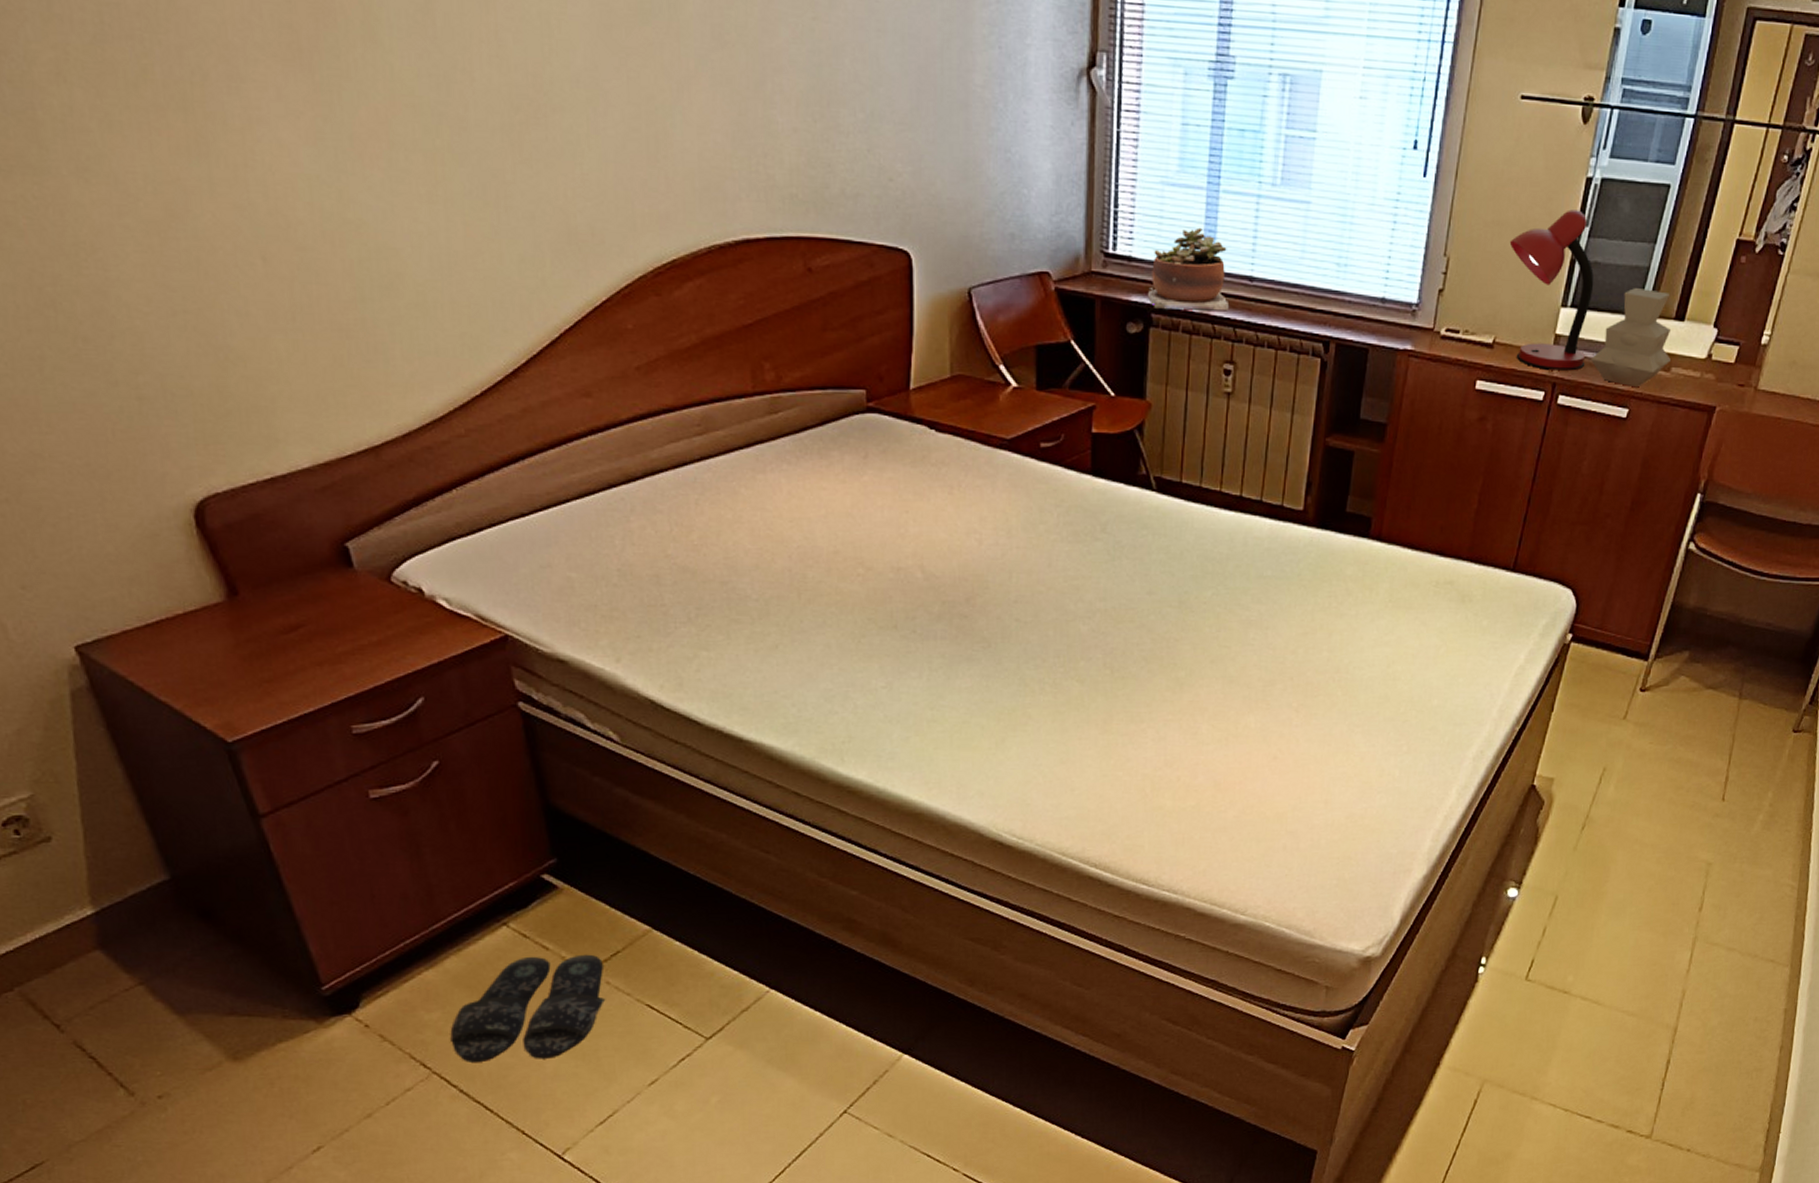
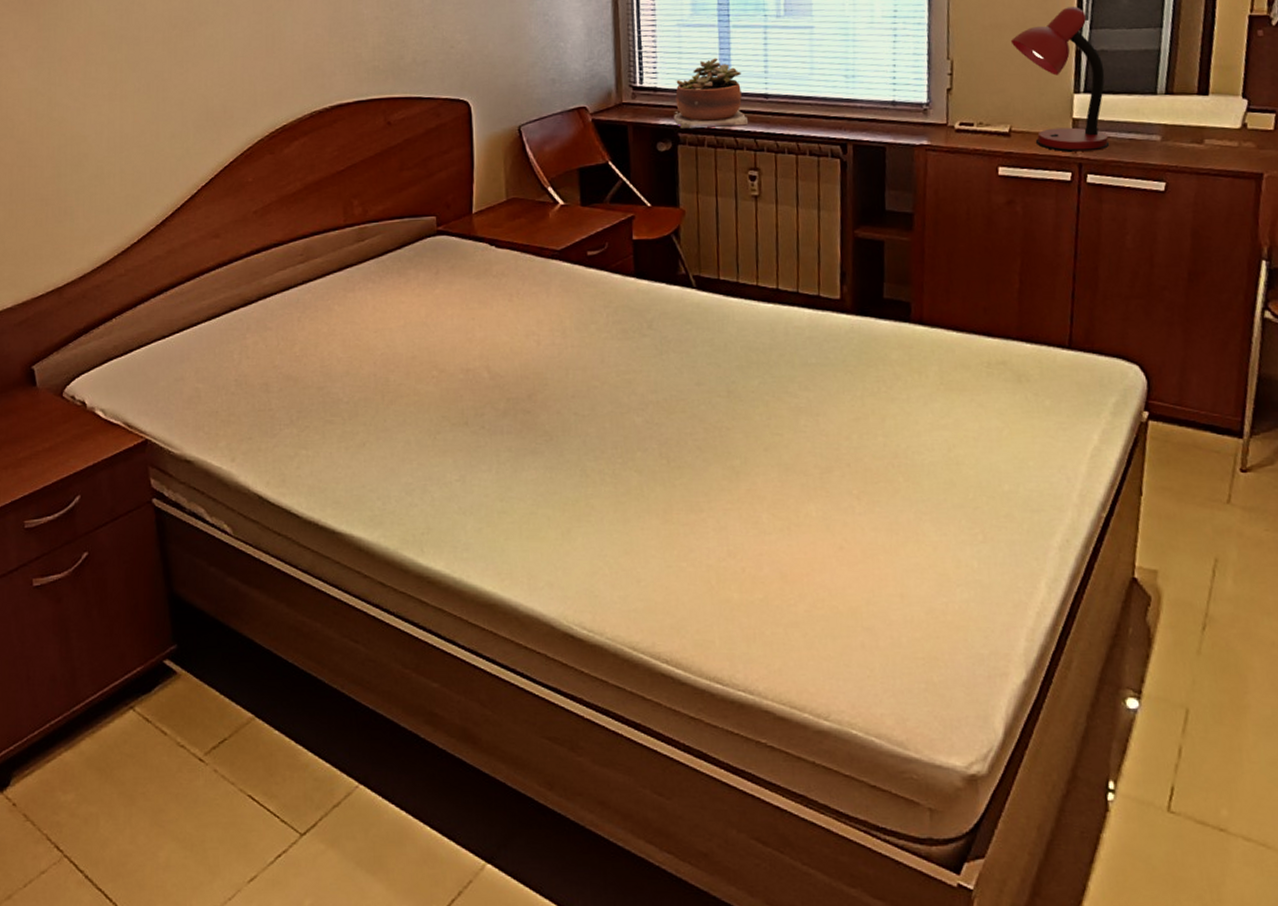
slippers: present [450,954,606,1062] -> none [81,741,213,848]
vase: present [1590,287,1672,388] -> none [1114,68,1202,162]

